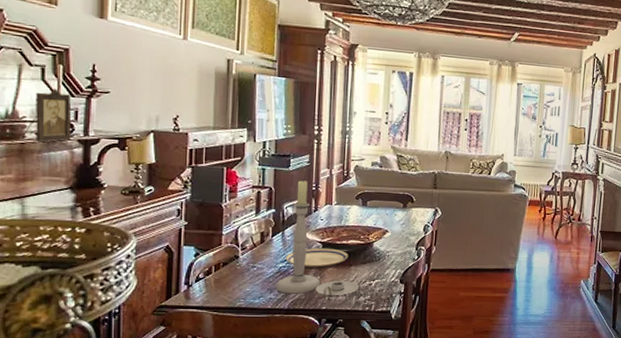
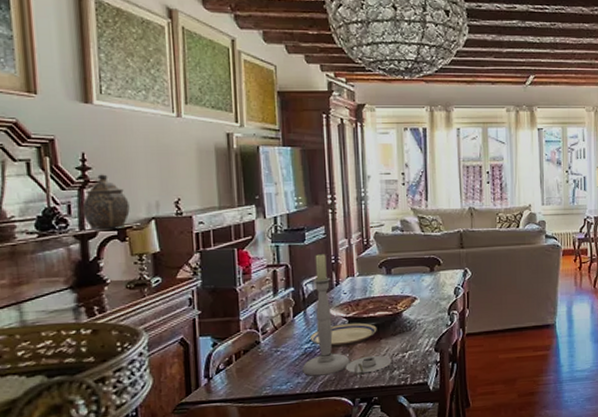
photo frame: present [22,88,72,143] -> none [12,182,66,242]
decorative jar: none [88,86,132,138] -> present [82,174,130,229]

